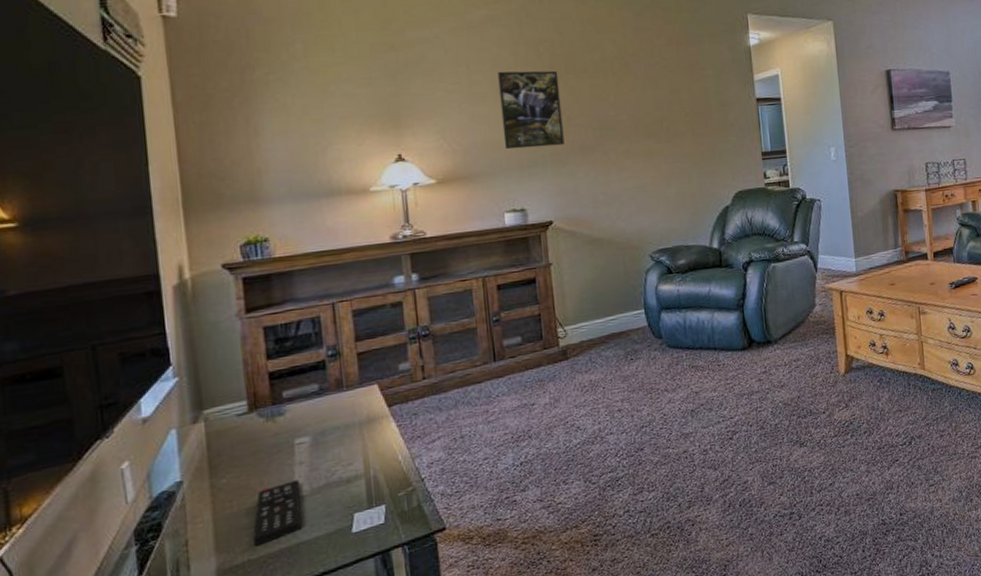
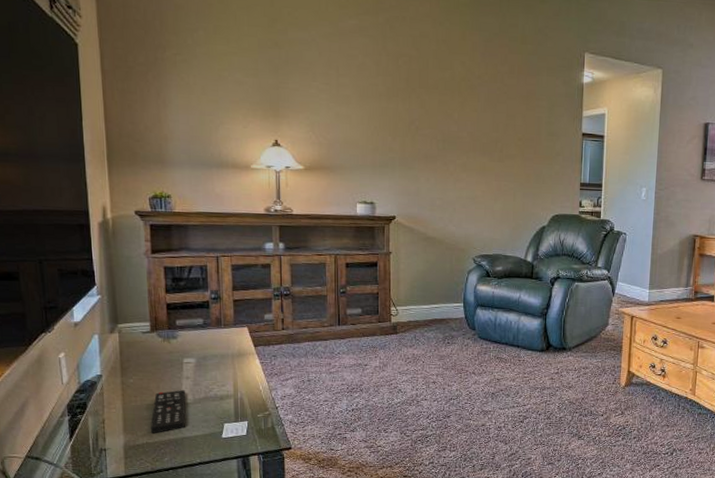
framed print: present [497,70,565,150] -> none [362,78,412,151]

